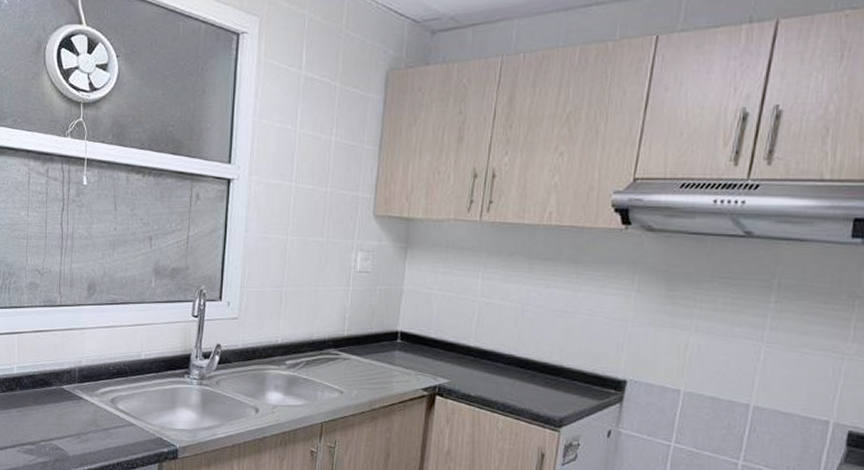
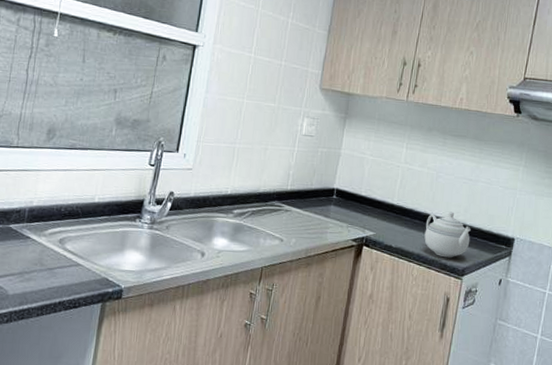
teapot: none [510,351,569,407] -> present [424,211,471,258]

